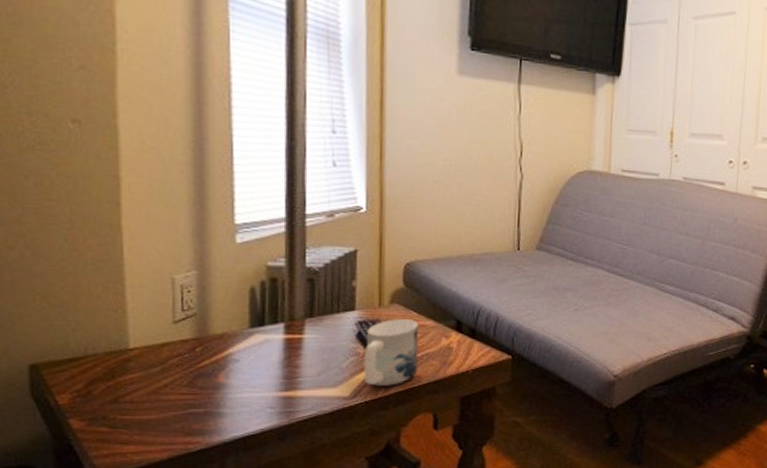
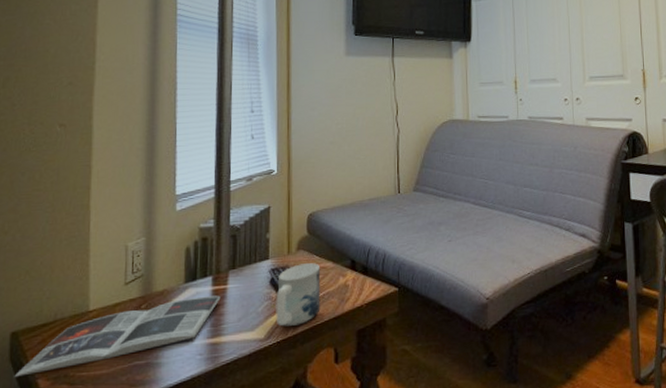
magazine: none [38,344,295,414] -> present [14,295,221,377]

